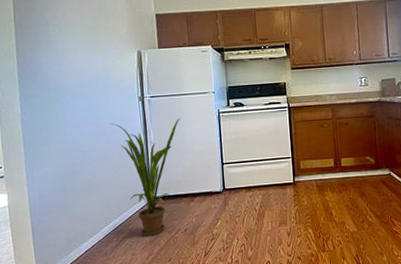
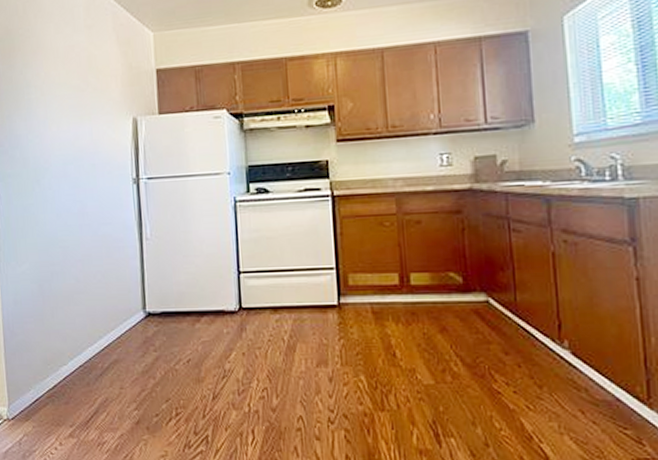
house plant: present [109,118,180,236] -> none [96,208,185,364]

